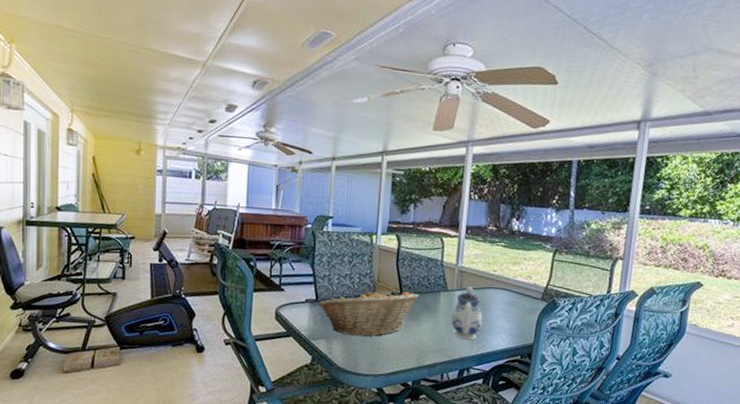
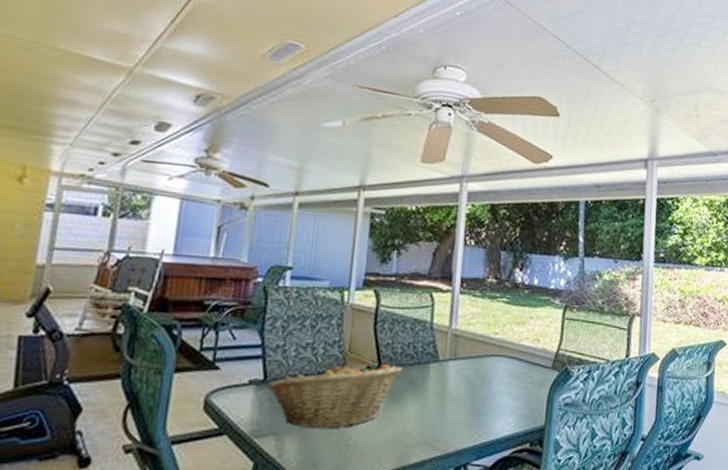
teapot: present [451,286,483,341] -> none [443,355,483,426]

